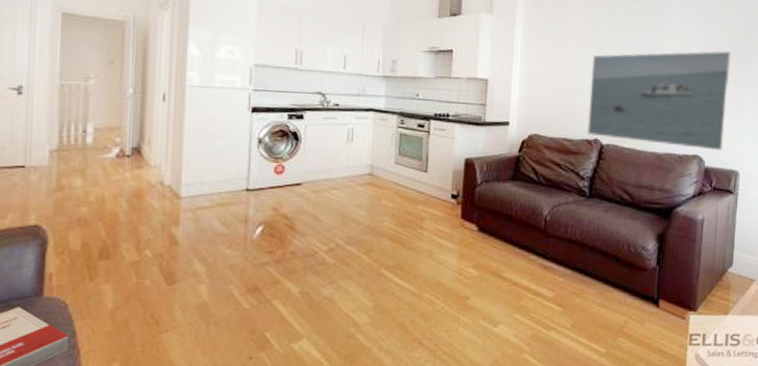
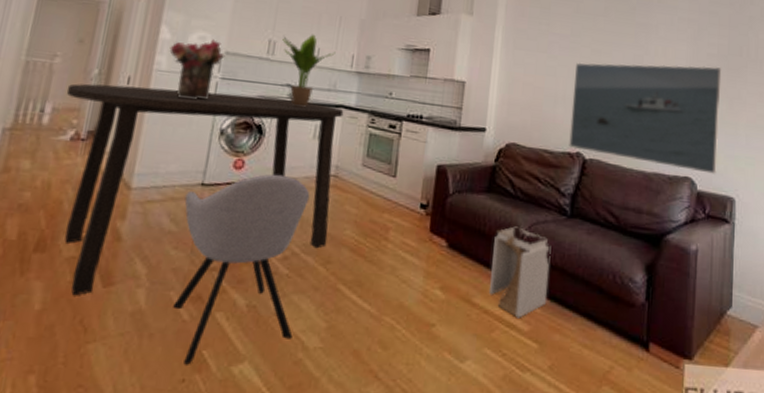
dining table: none [105,102,374,295] -> present [65,83,344,296]
bouquet: none [199,52,255,112] -> present [169,39,226,100]
chair: none [232,176,349,345] -> present [173,174,310,365]
potted plant: none [309,42,362,114] -> present [282,34,336,108]
staircase: none [516,209,572,287] -> present [488,226,552,318]

